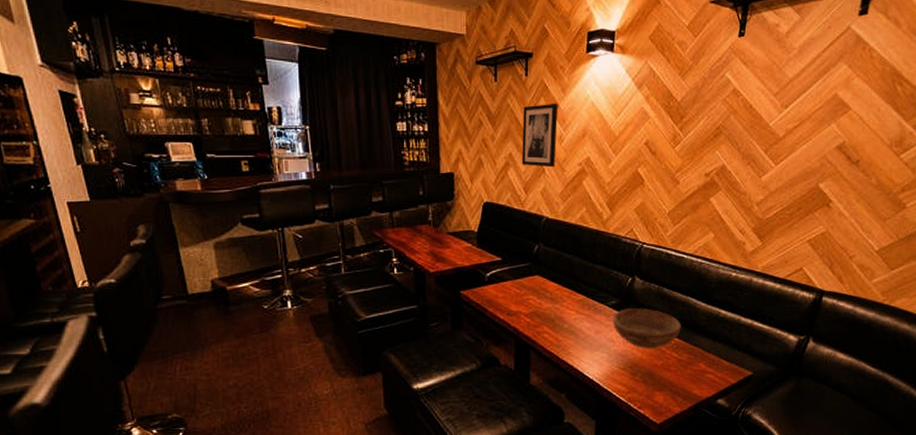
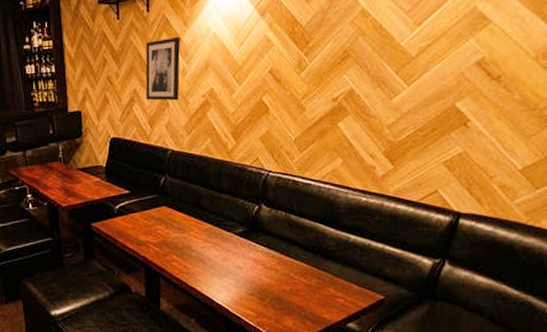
bowl: present [613,308,681,349] -> none [240,235,309,275]

